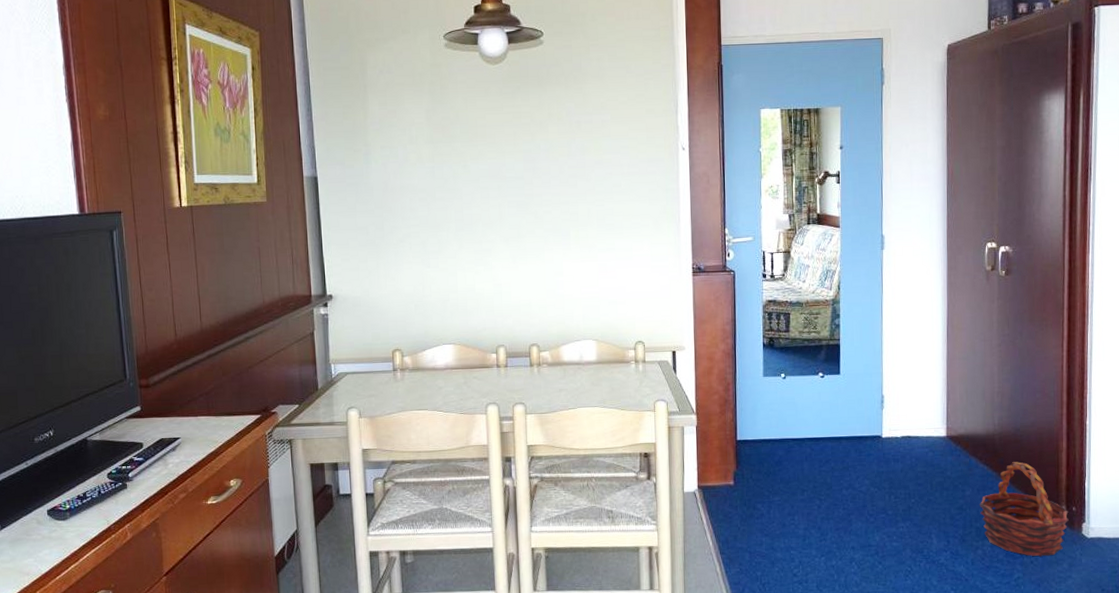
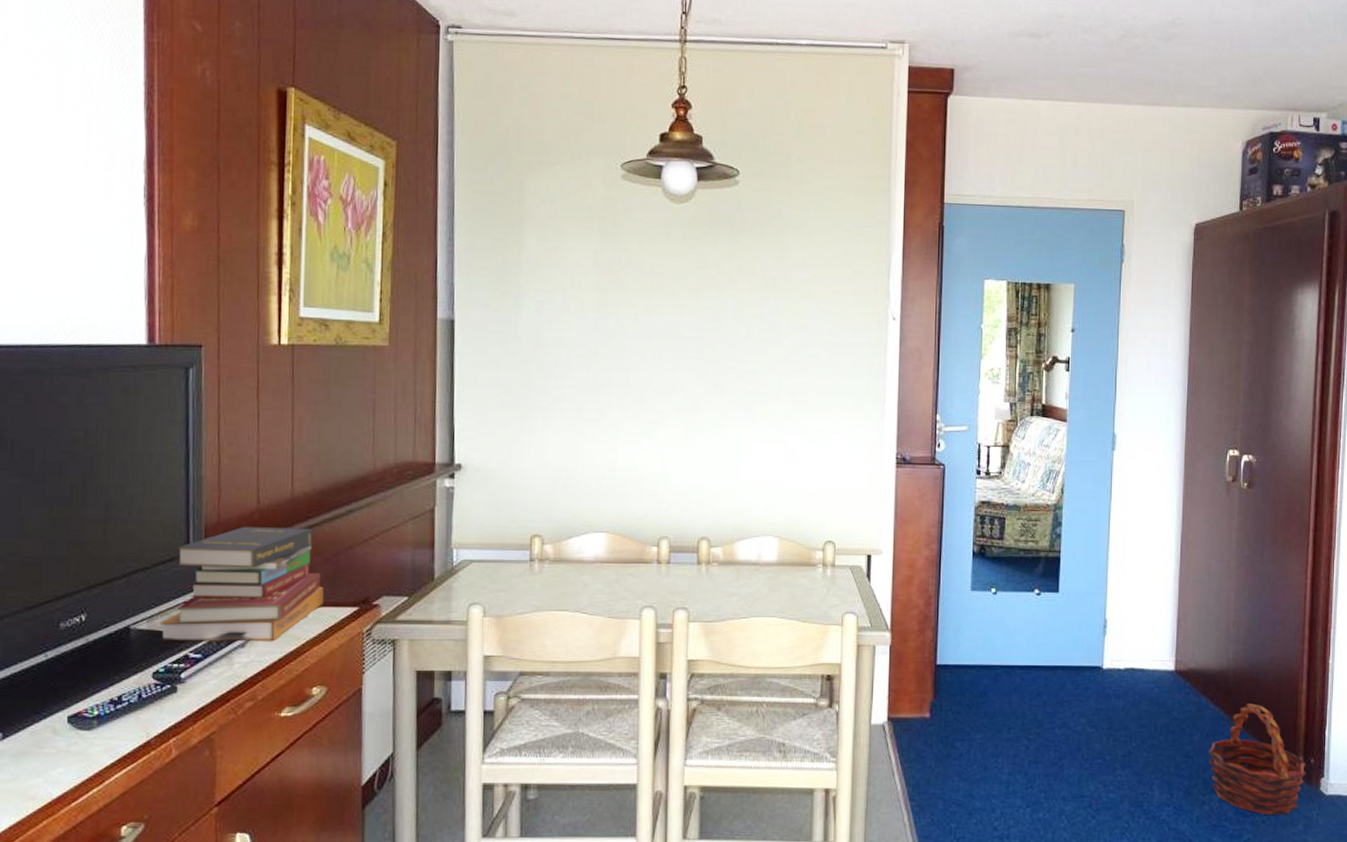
books: none [109,353,233,450] -> present [160,526,324,643]

